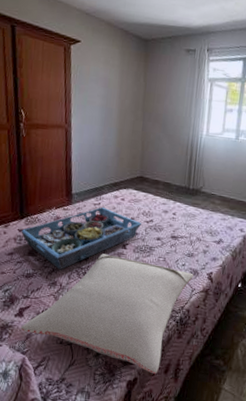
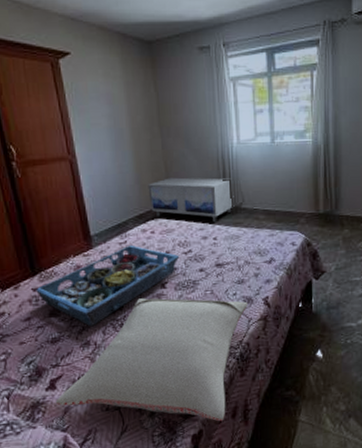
cabinet: none [124,155,196,200] -> present [148,177,235,223]

